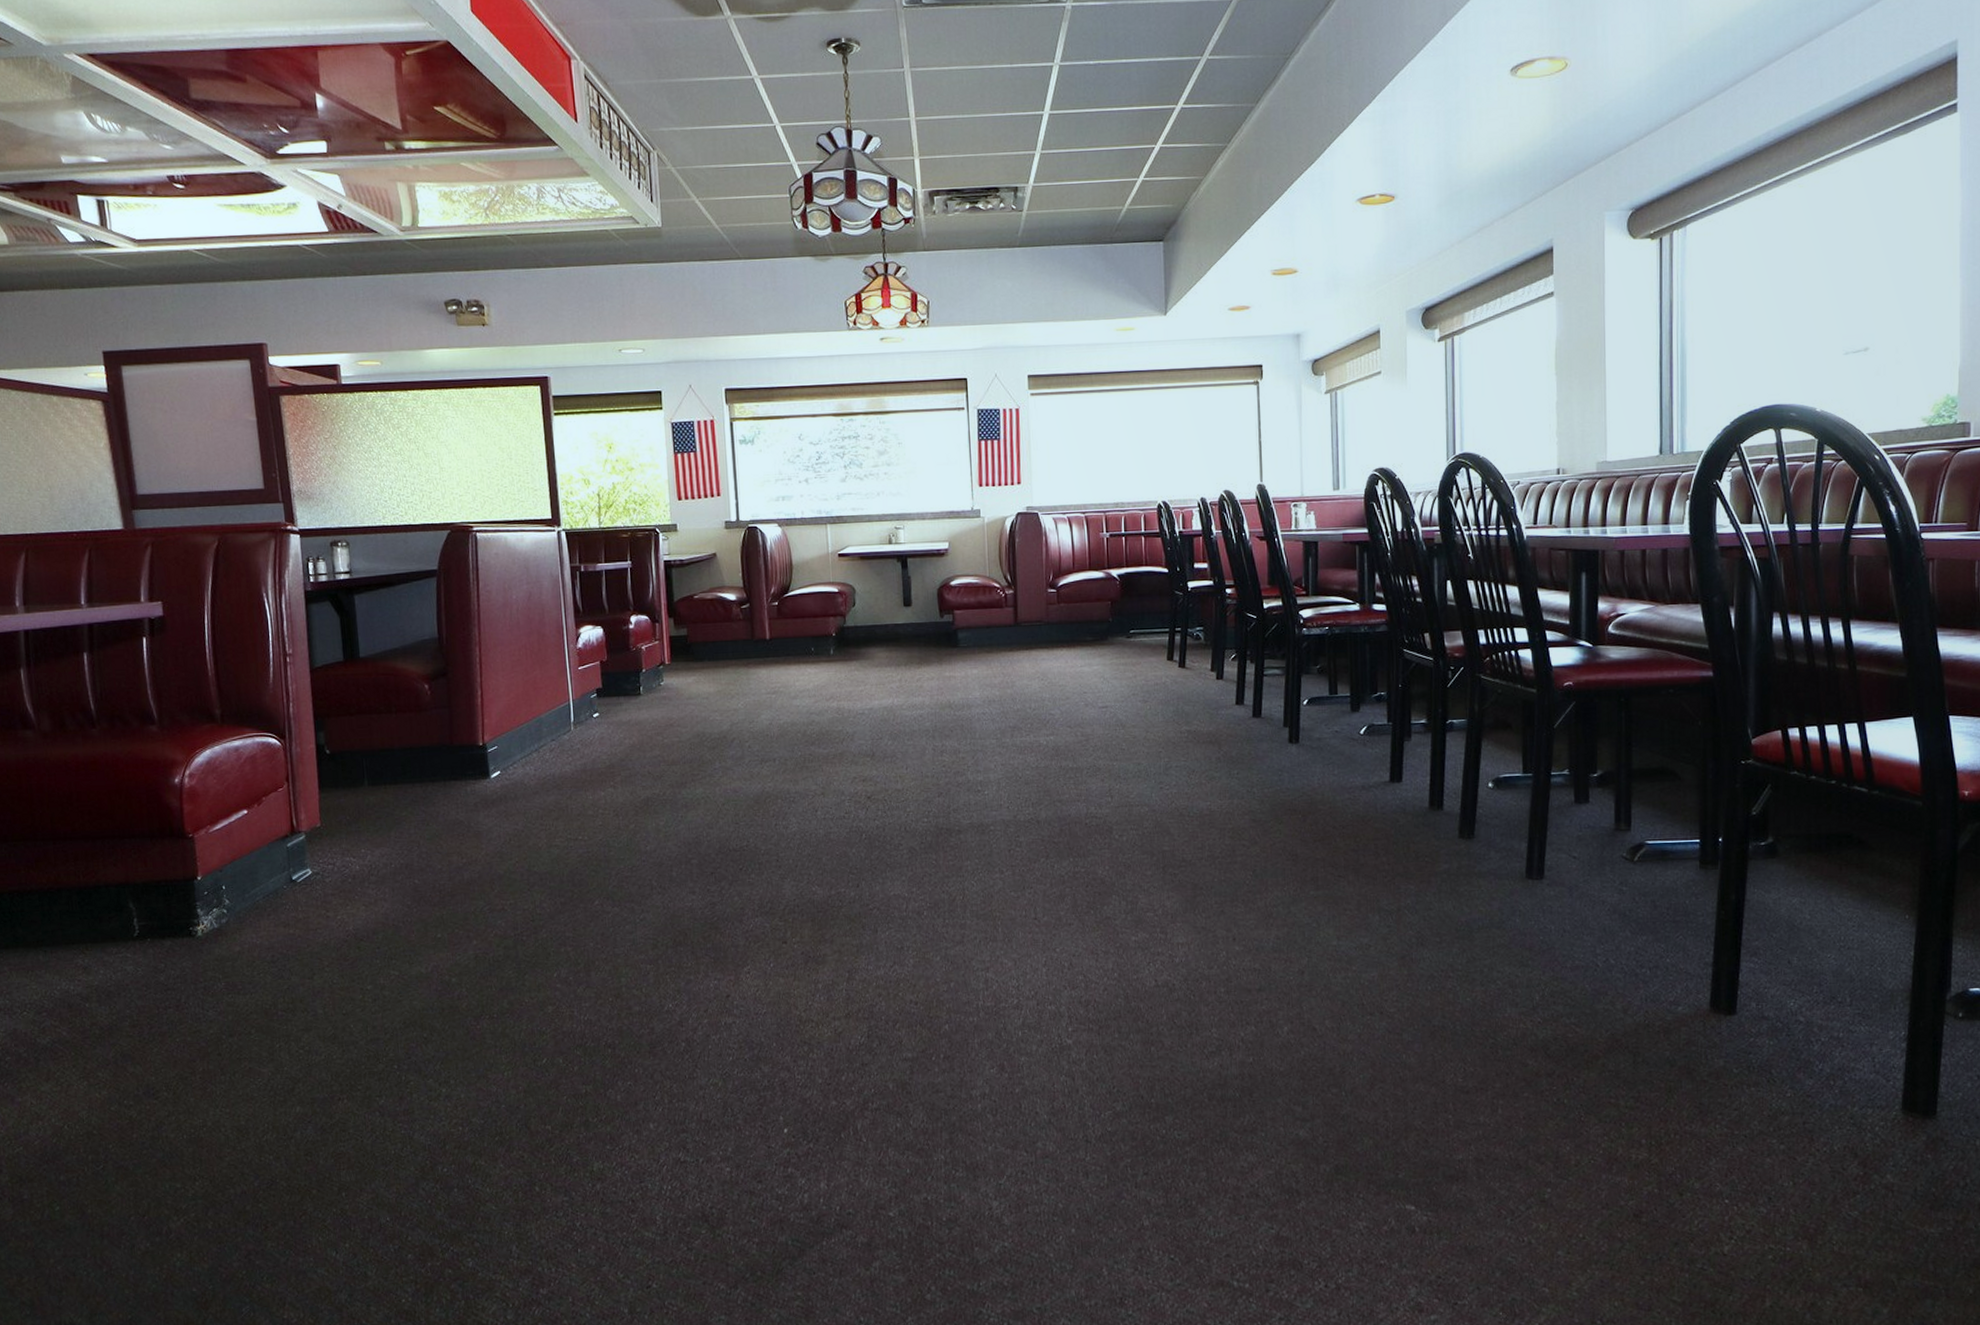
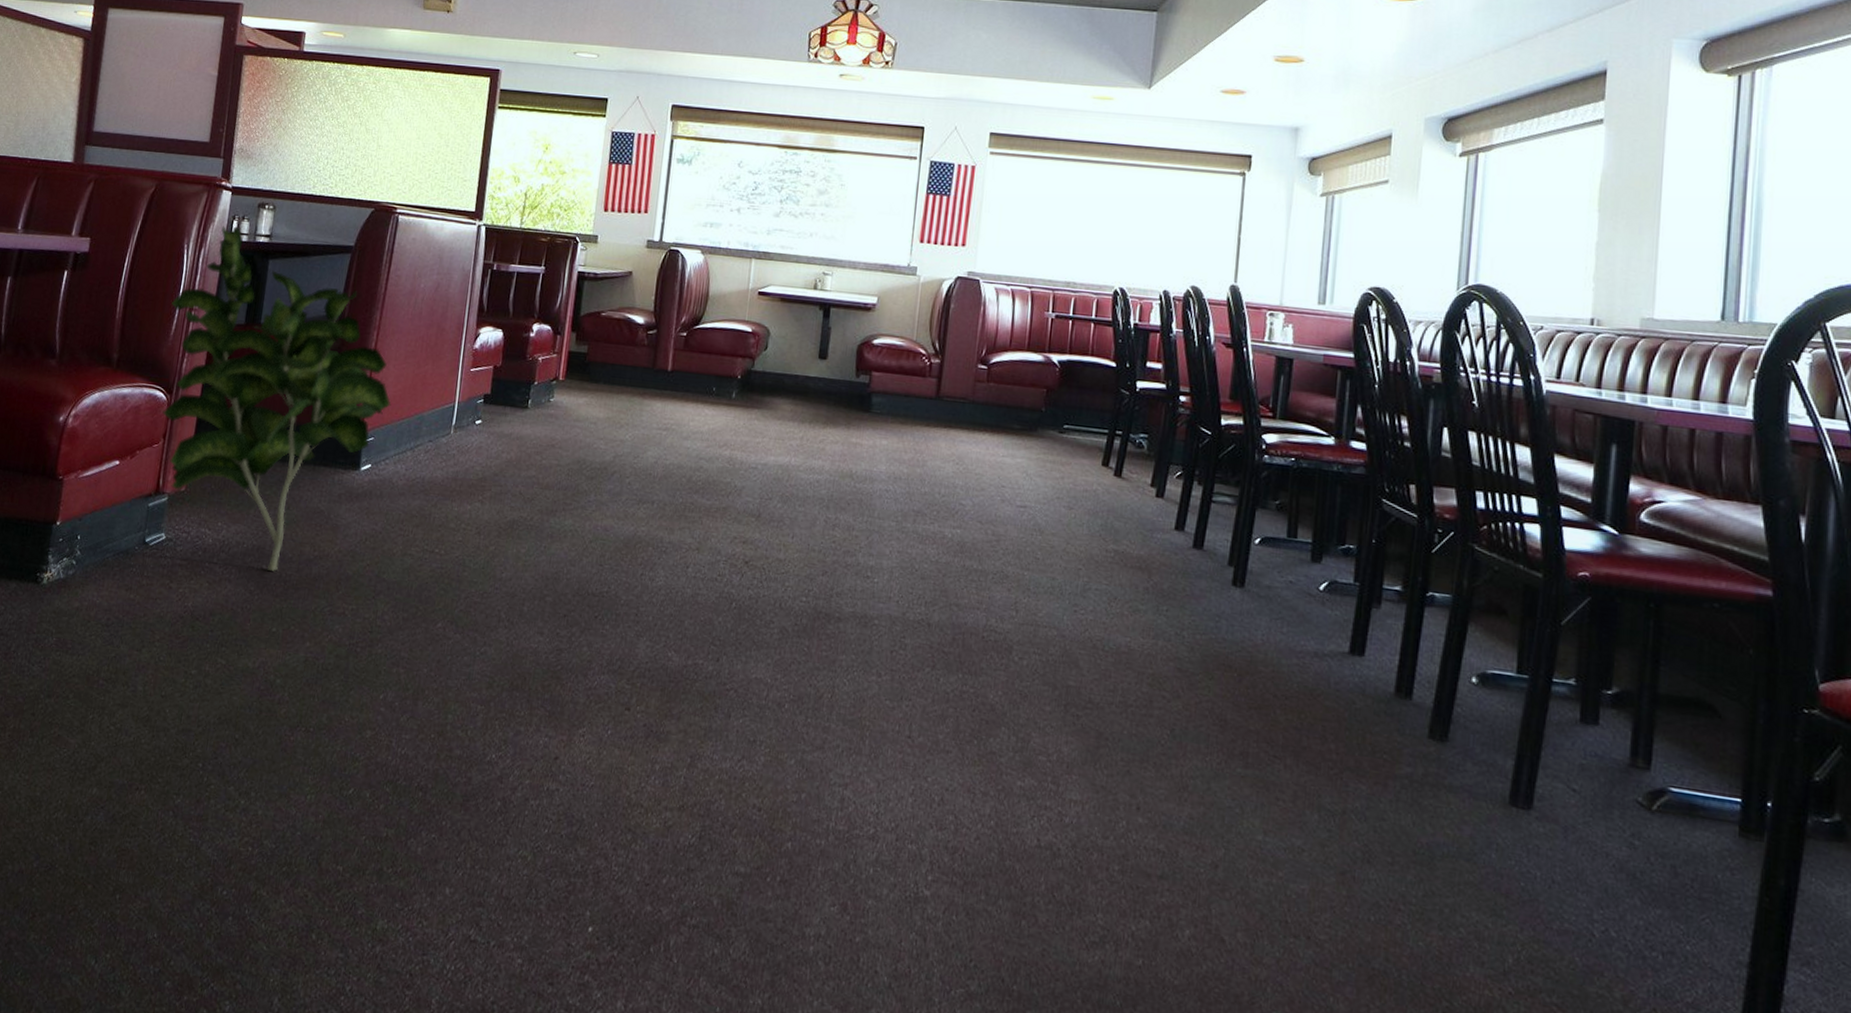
indoor plant: none [263,569,508,884] -> present [162,226,391,571]

